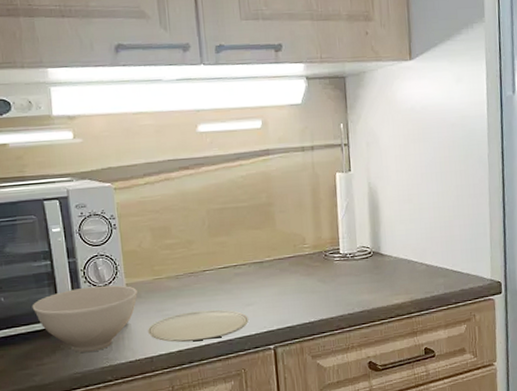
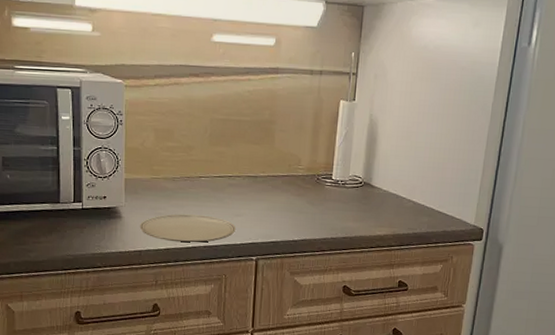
bowl: present [32,285,139,353] -> none [35,176,136,238]

